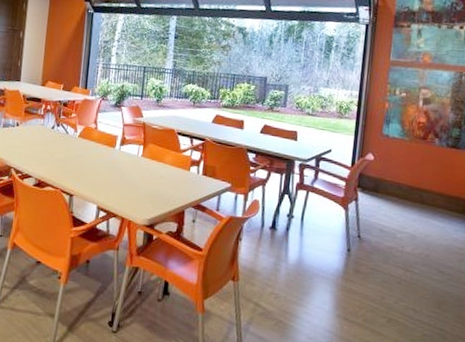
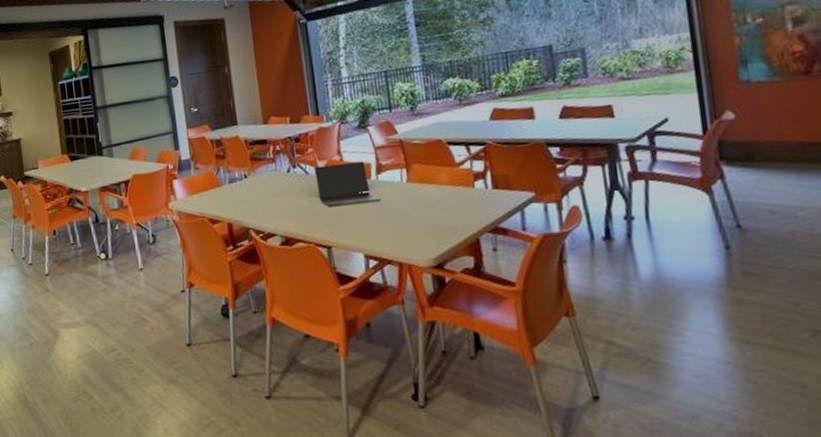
laptop: none [72,129,119,168] -> present [314,161,381,209]

